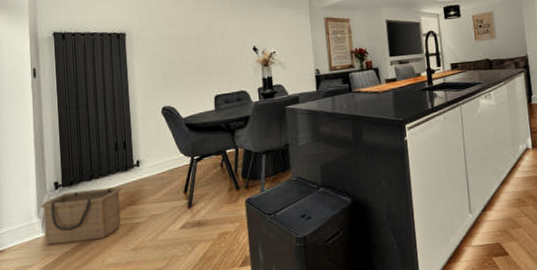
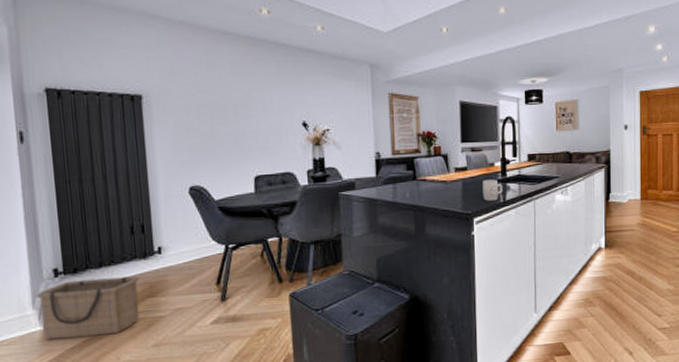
mug: none [411,88,431,108] -> present [483,179,503,201]

